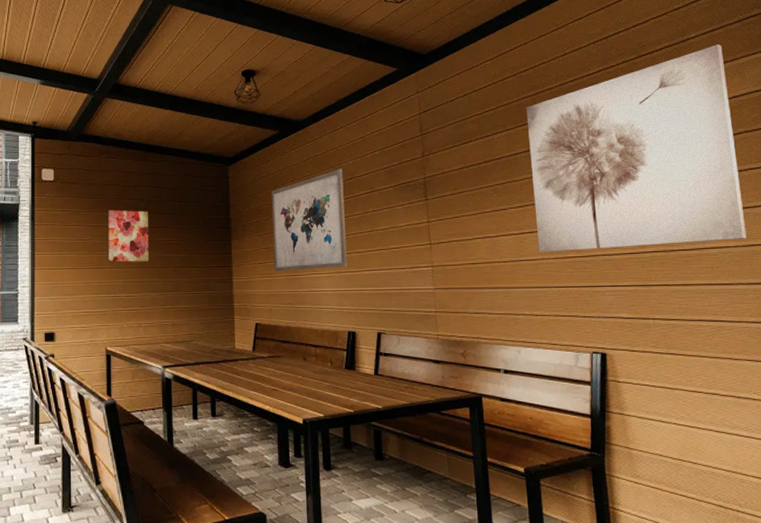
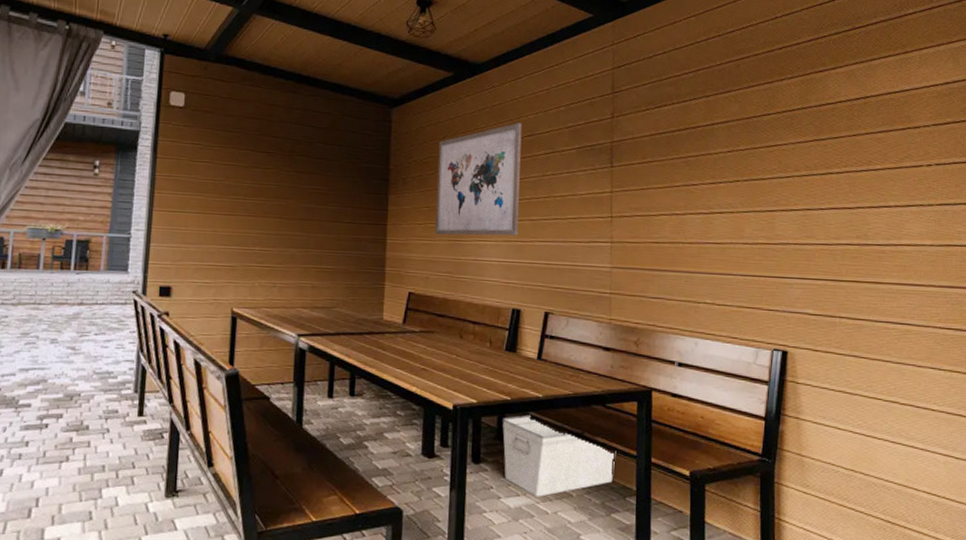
wall art: present [107,209,149,262] -> none [242,147,294,212]
storage bin: none [347,424,454,498] -> present [502,415,616,497]
wall art: present [526,44,747,253] -> none [727,24,943,238]

